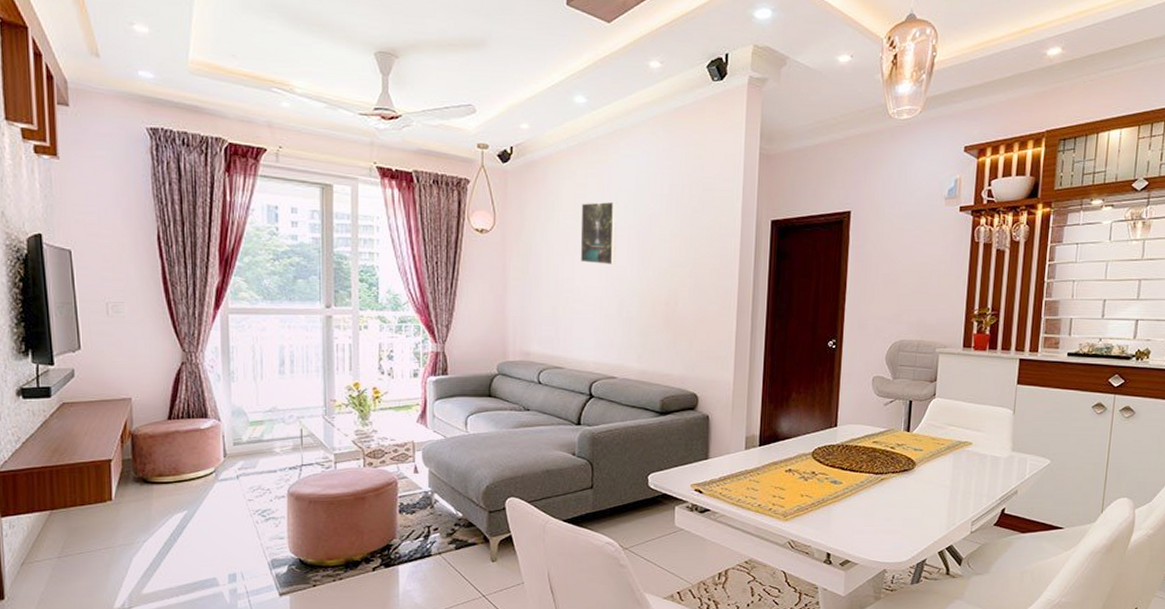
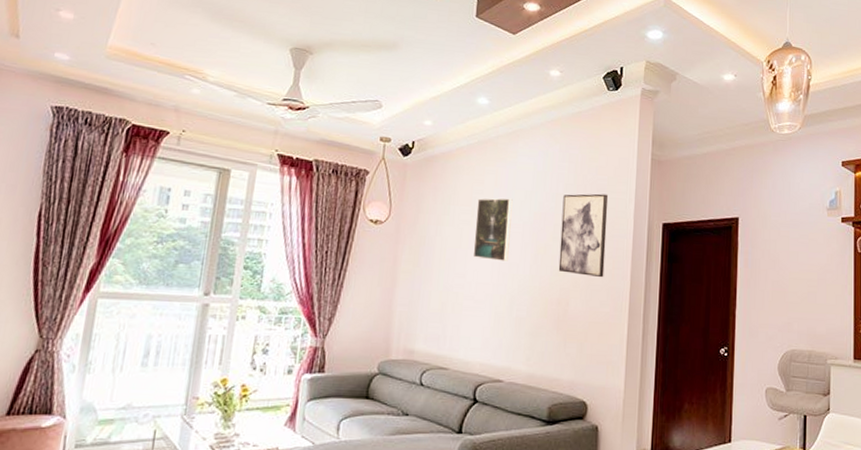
wall art: none [666,192,715,278] -> present [558,193,608,278]

